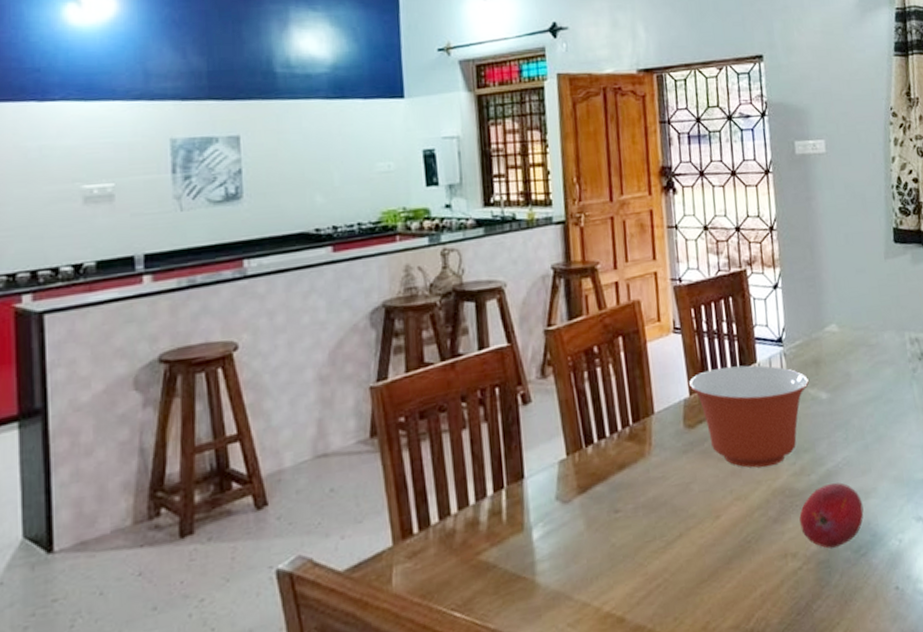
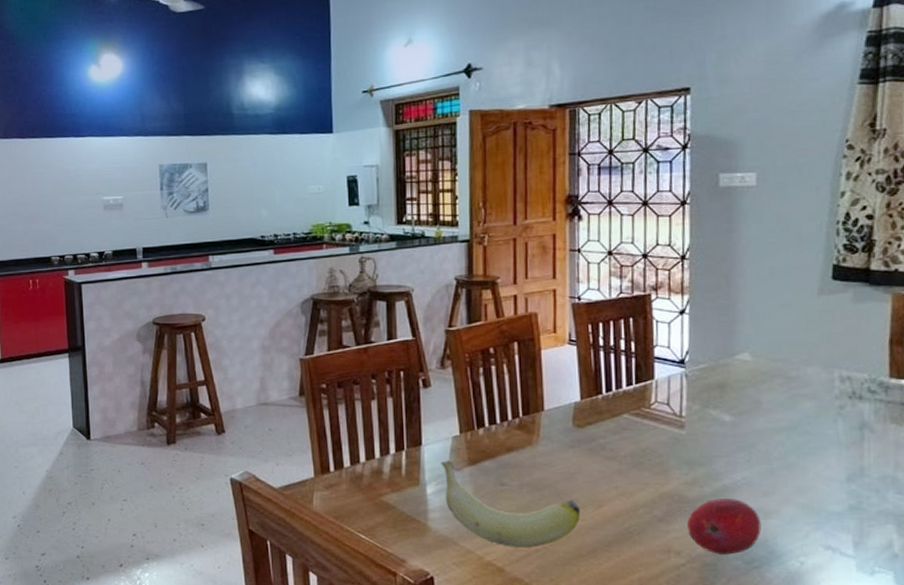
banana: none [547,492,699,589] -> present [441,461,581,548]
mixing bowl: present [688,365,809,468] -> none [580,380,711,473]

